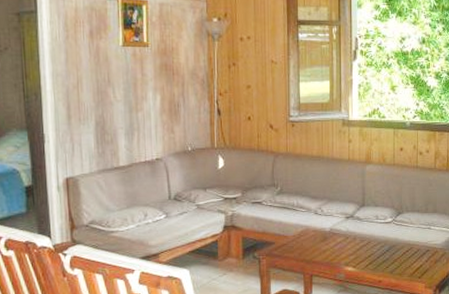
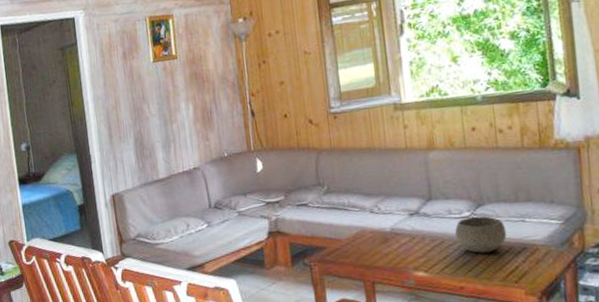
bowl: none [380,223,417,253] -> present [455,216,507,254]

